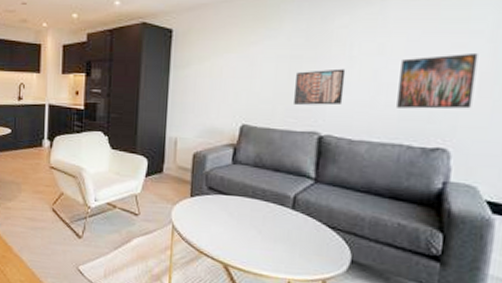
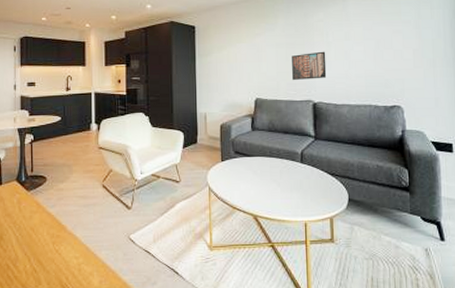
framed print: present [397,54,478,109] -> none [362,37,411,78]

